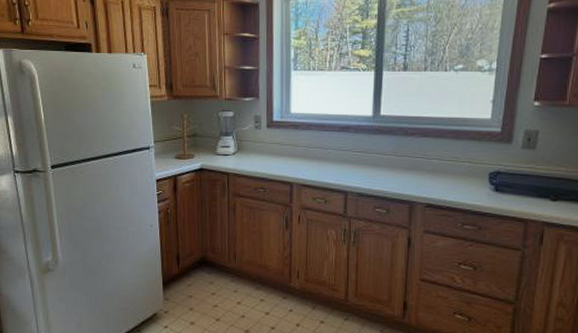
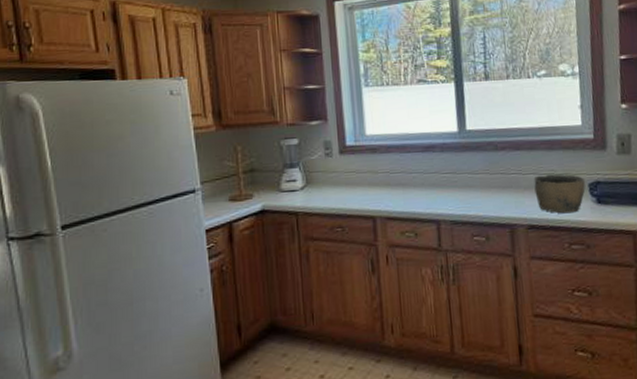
bowl: none [437,161,487,197] -> present [533,174,586,214]

